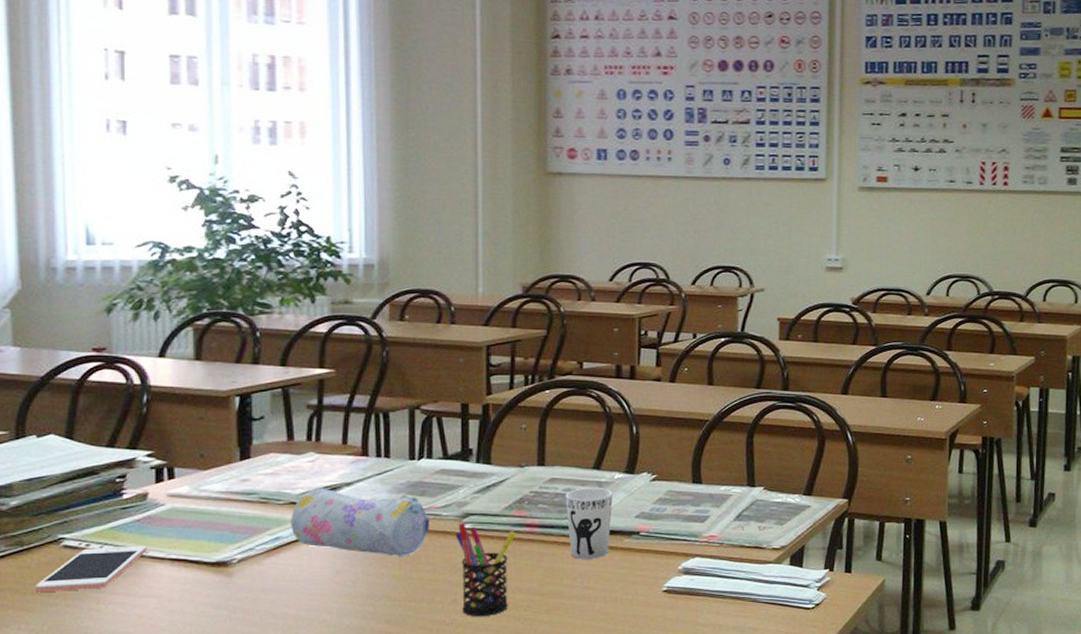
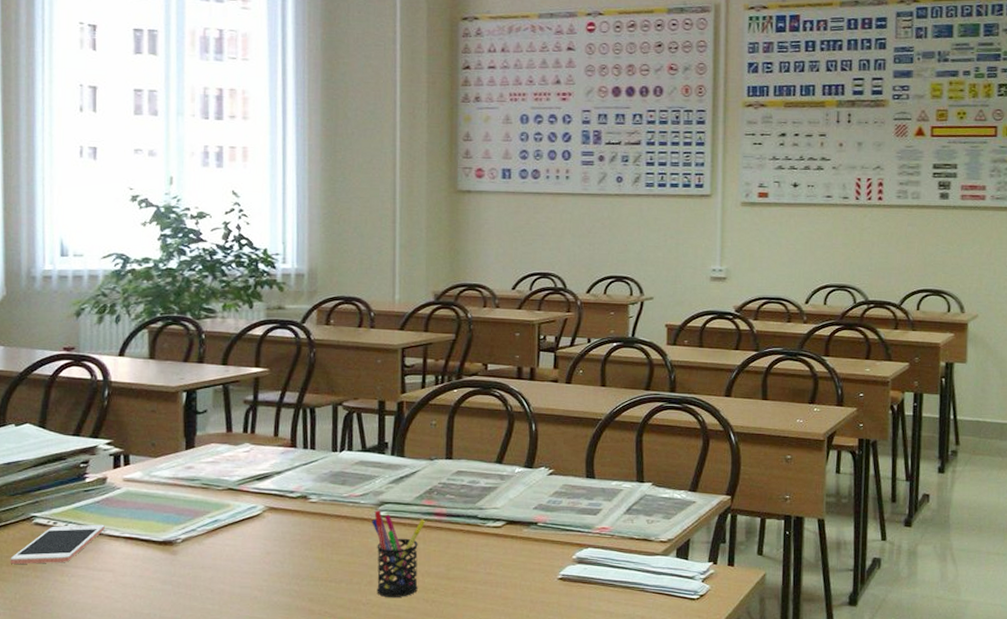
pencil case: present [291,488,429,557] -> none [228,475,349,540]
cup: present [565,488,613,559] -> none [470,480,513,547]

